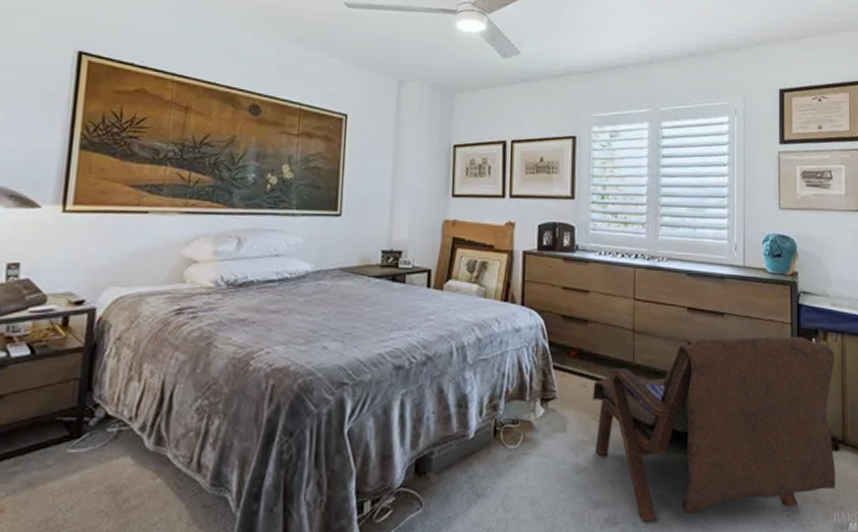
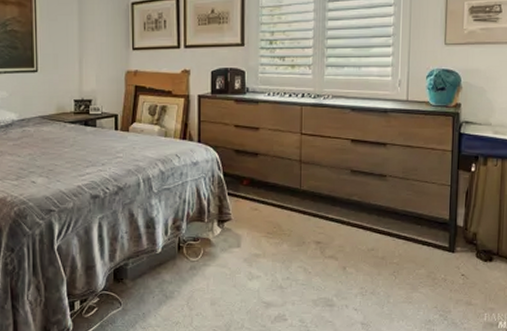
armchair: present [593,336,835,523] -> none [263,163,494,319]

